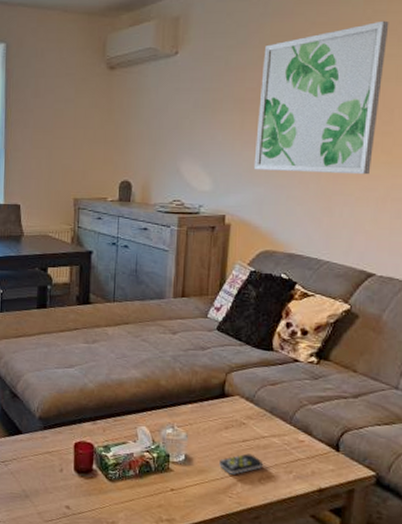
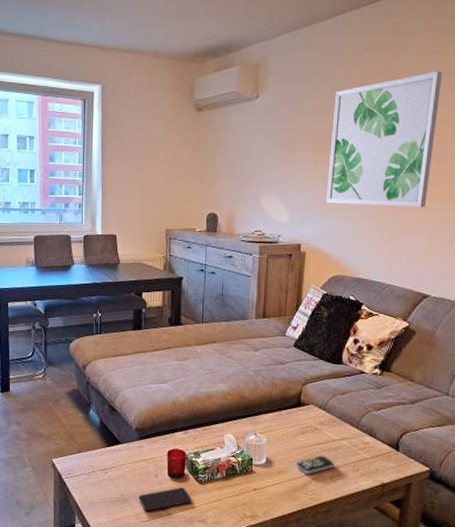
smartphone: none [41,484,101,510] -> present [138,487,192,512]

